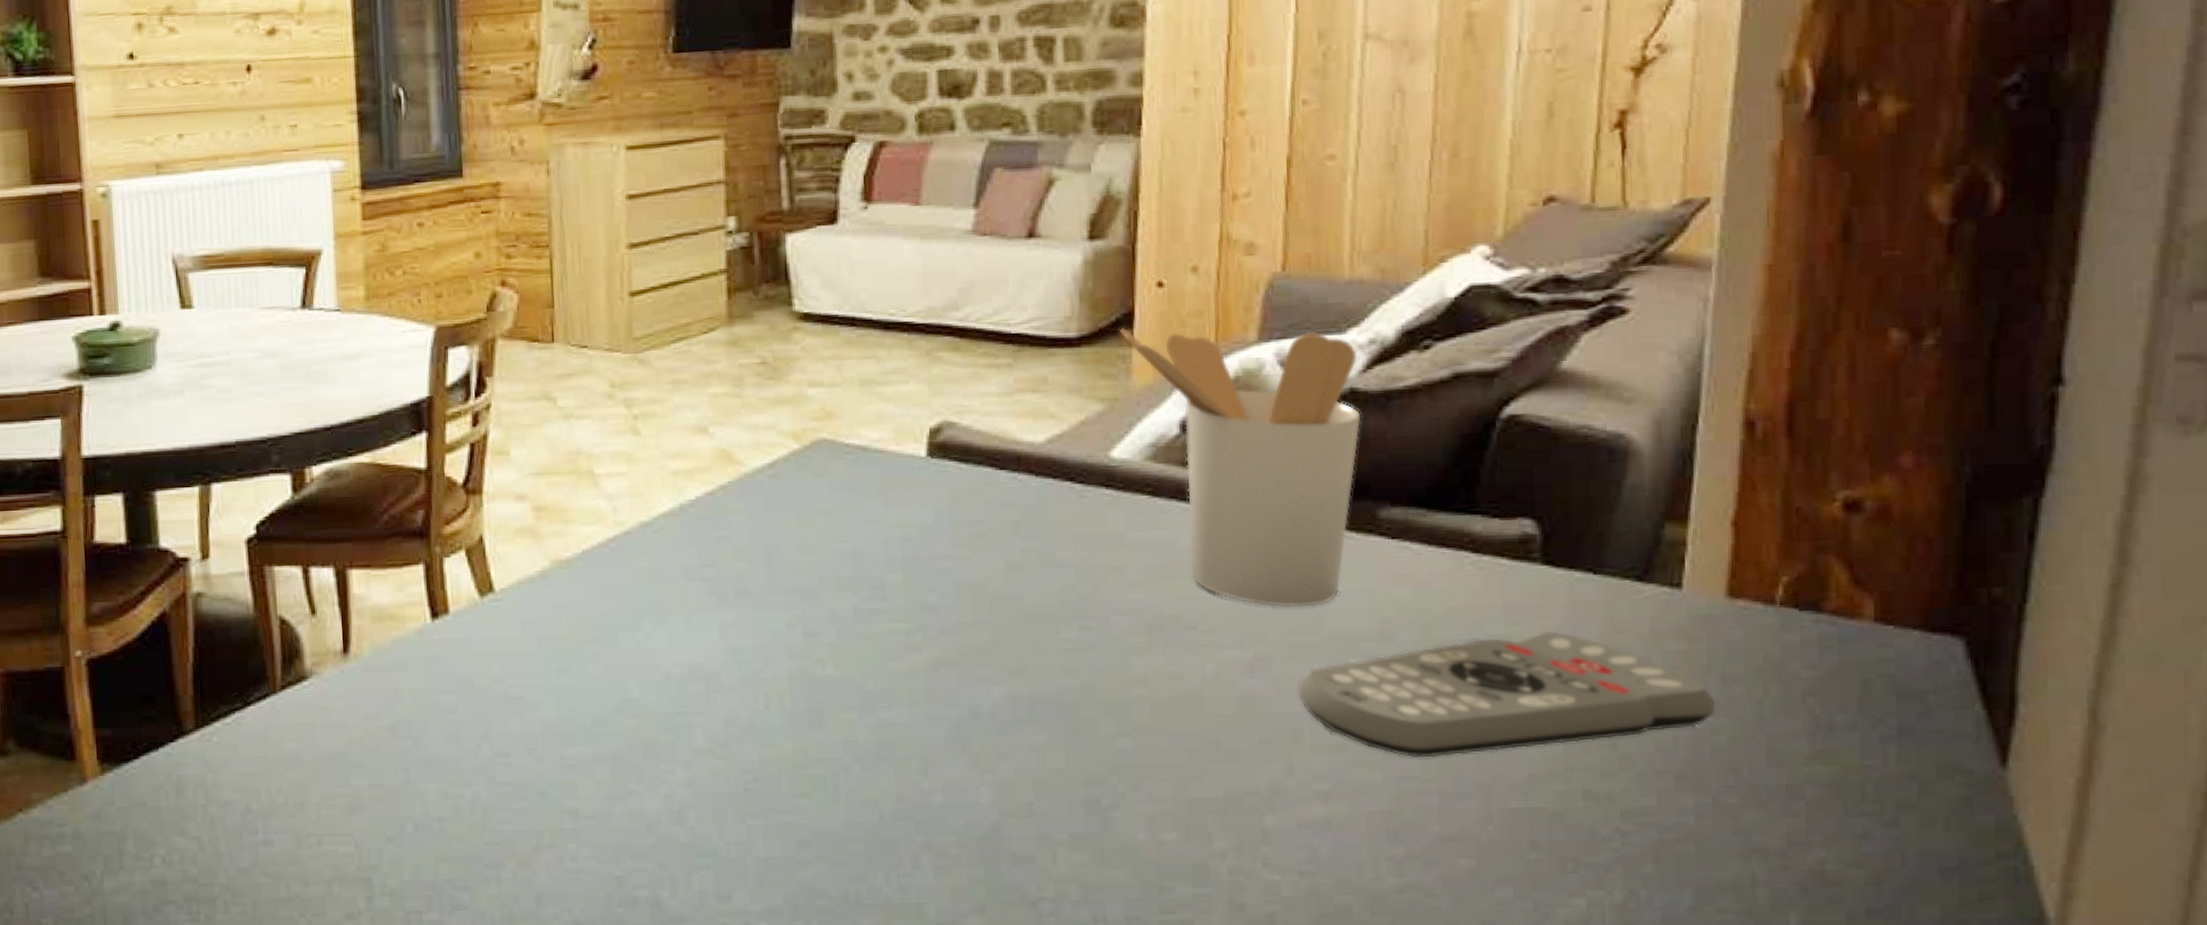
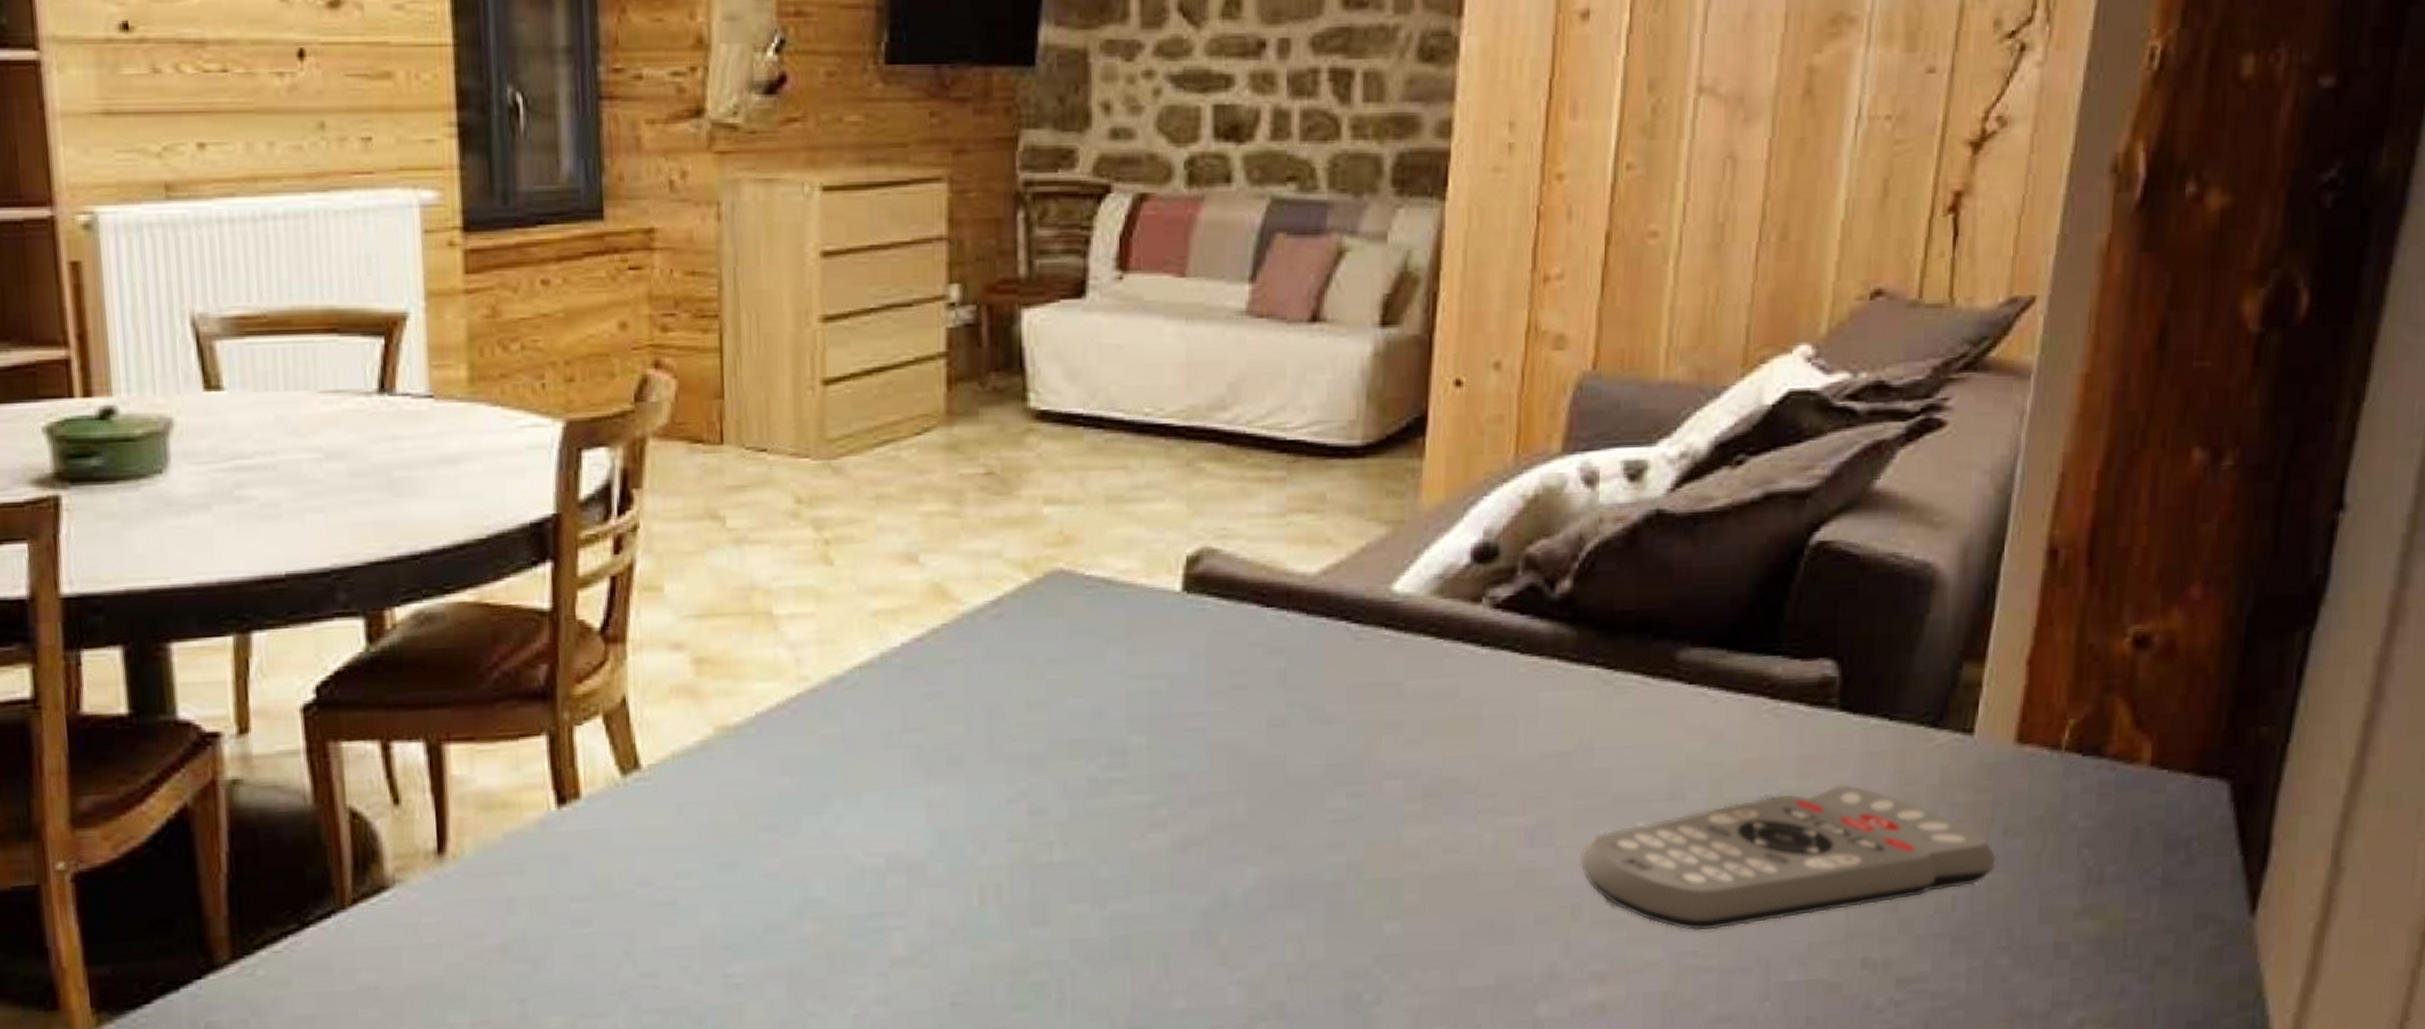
utensil holder: present [1120,328,1361,608] -> none [1411,435,1667,766]

